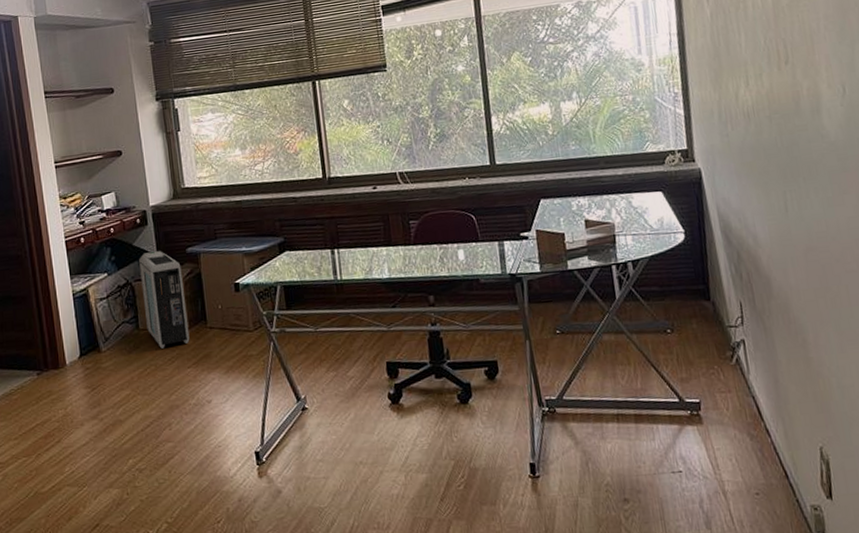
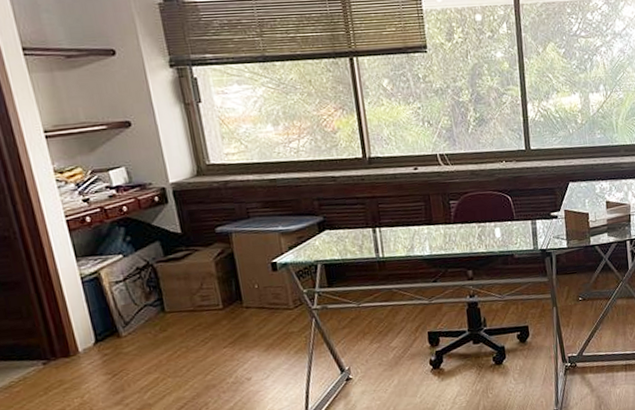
air purifier: present [139,251,190,349] -> none [160,230,225,331]

